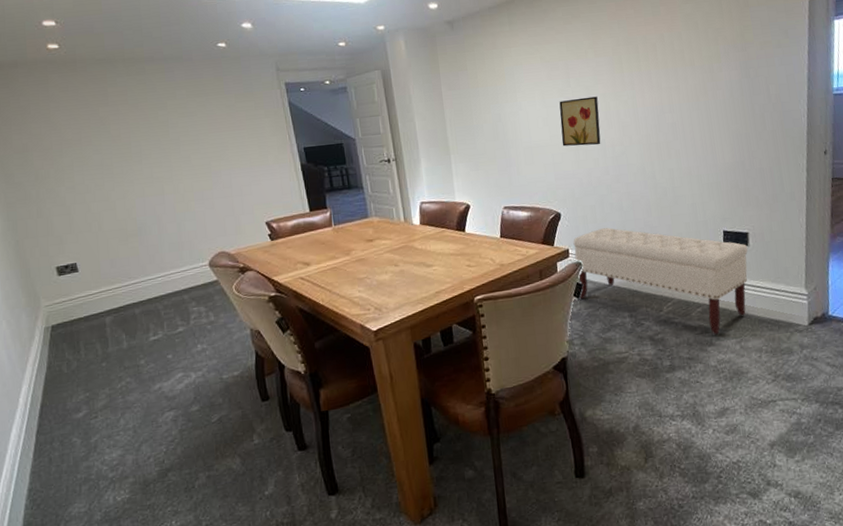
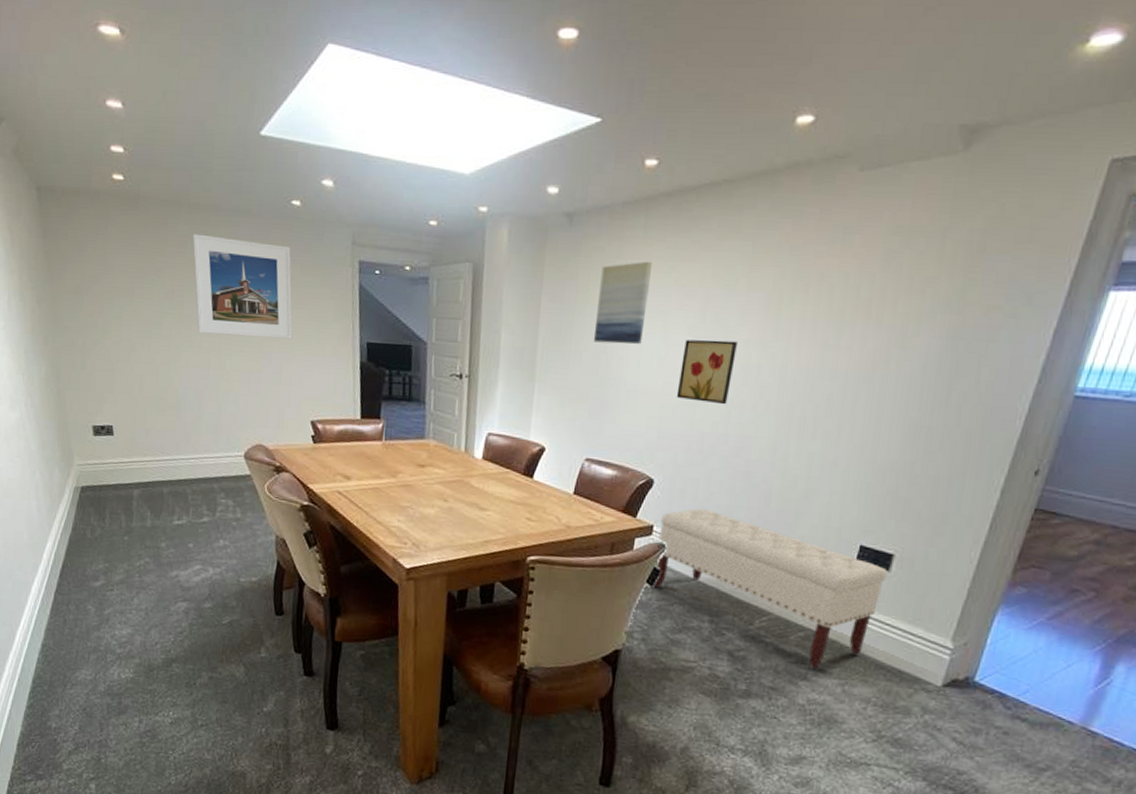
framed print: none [132,80,237,166] -> present [193,234,293,340]
wall art: none [483,47,527,115] -> present [593,261,653,344]

